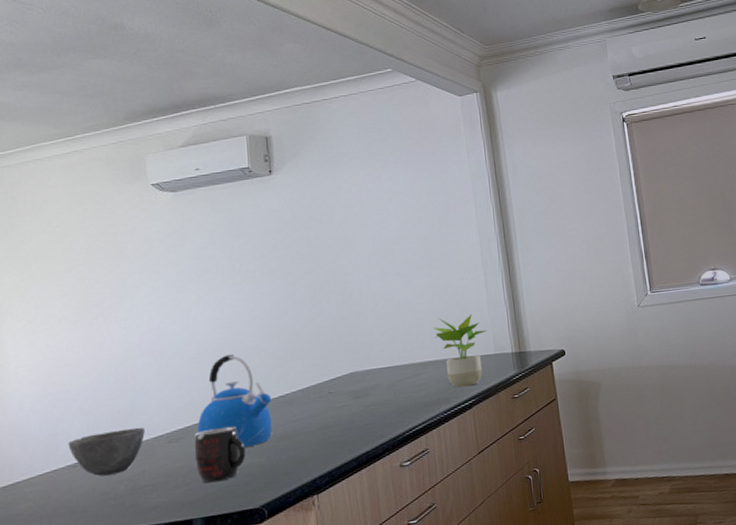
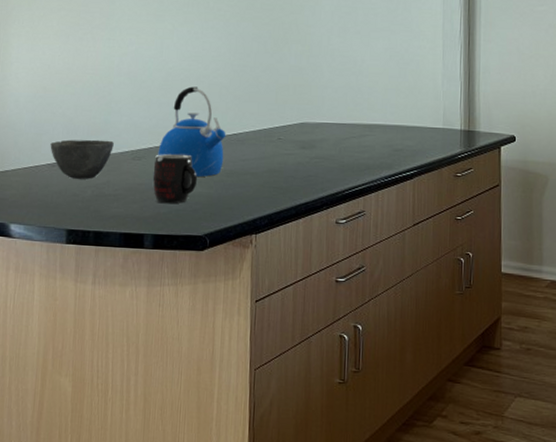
potted plant: present [433,314,487,388] -> none [385,82,438,156]

